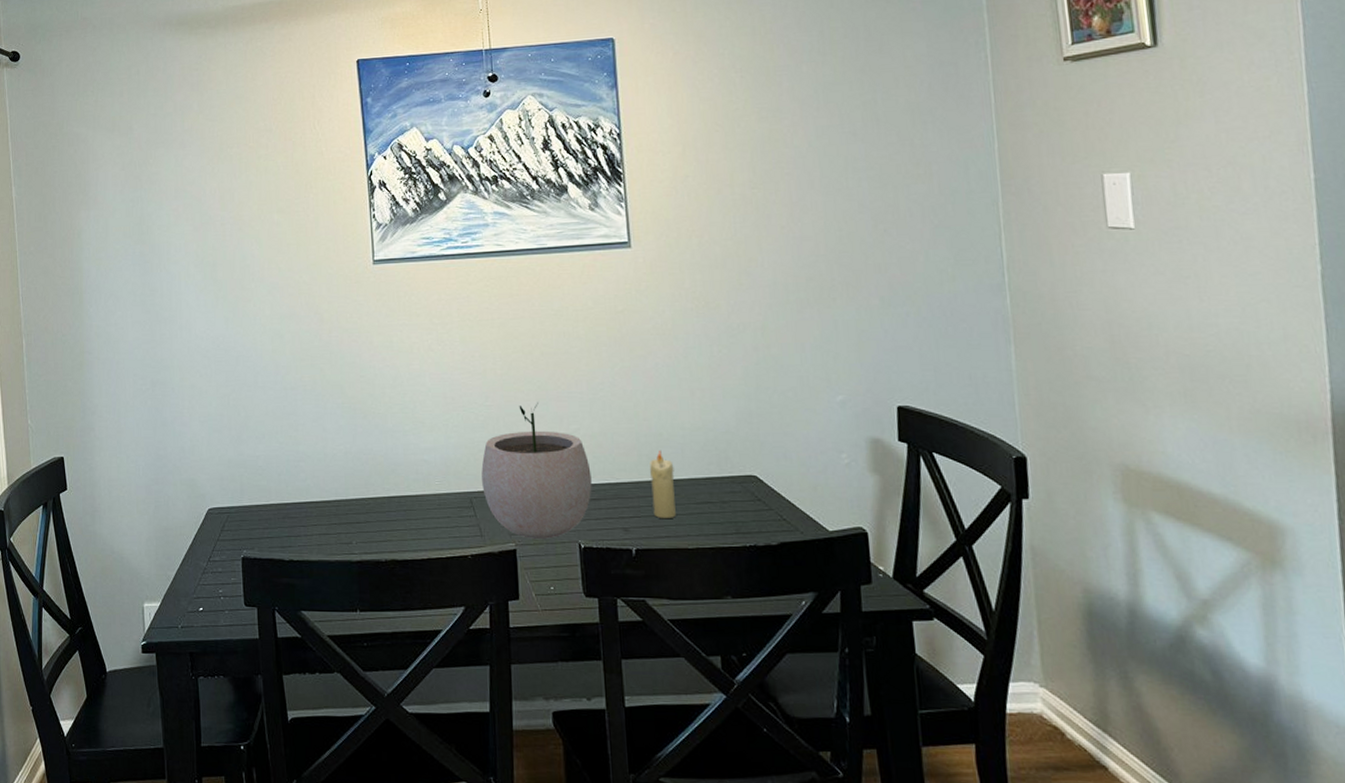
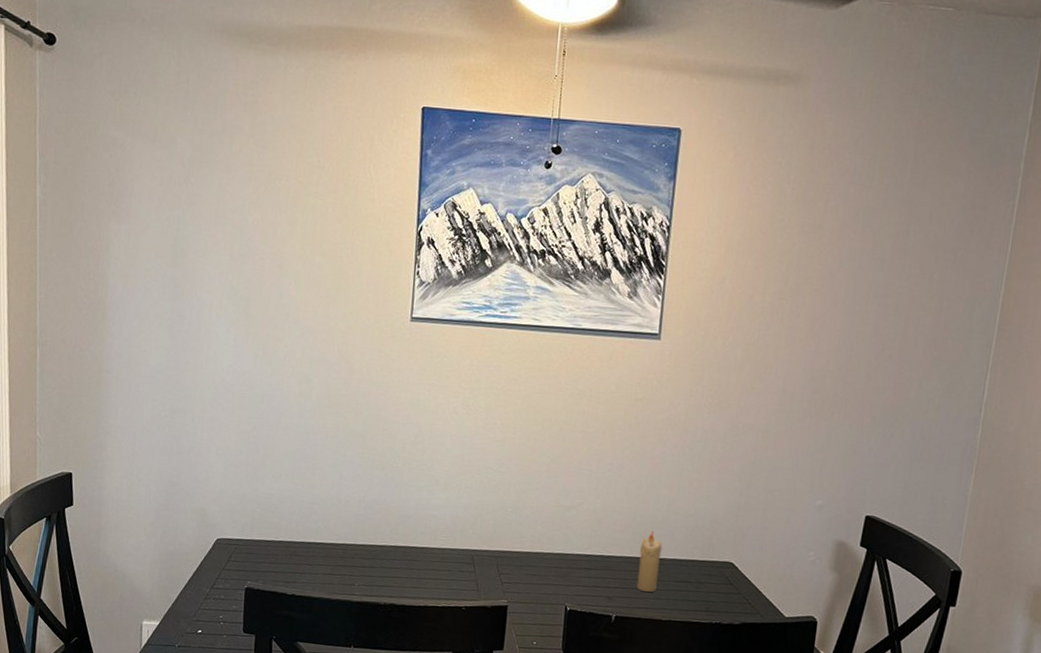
plant pot: present [481,401,592,539] -> none [485,474,588,599]

